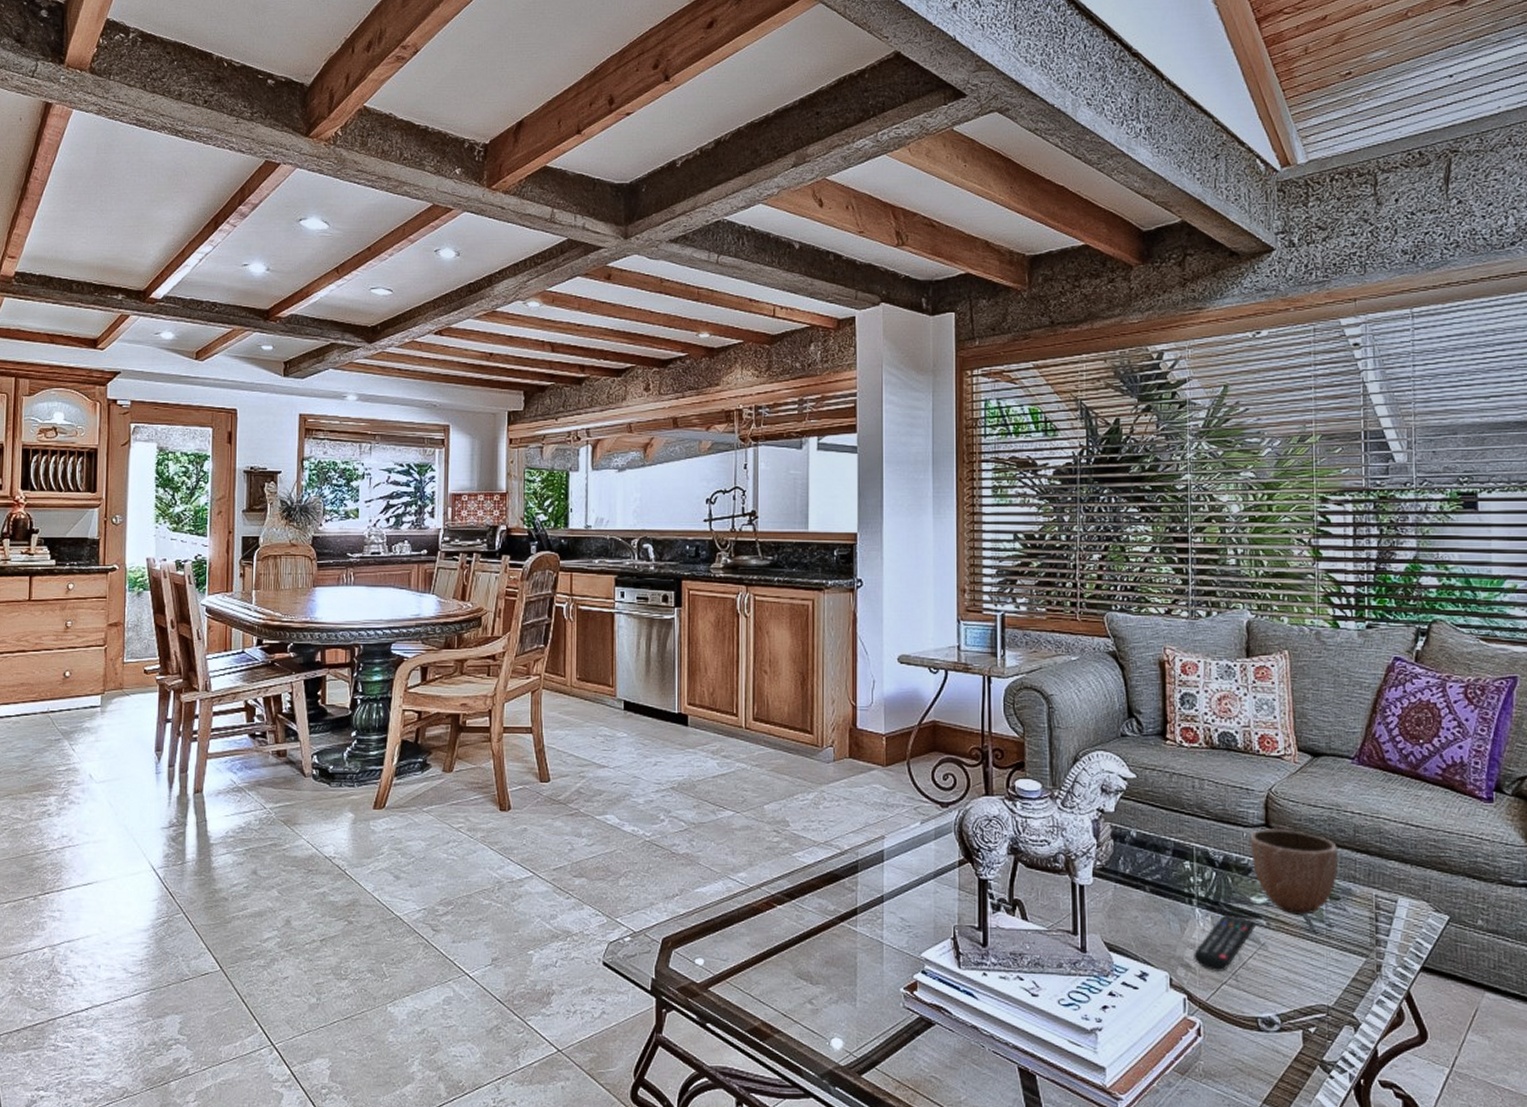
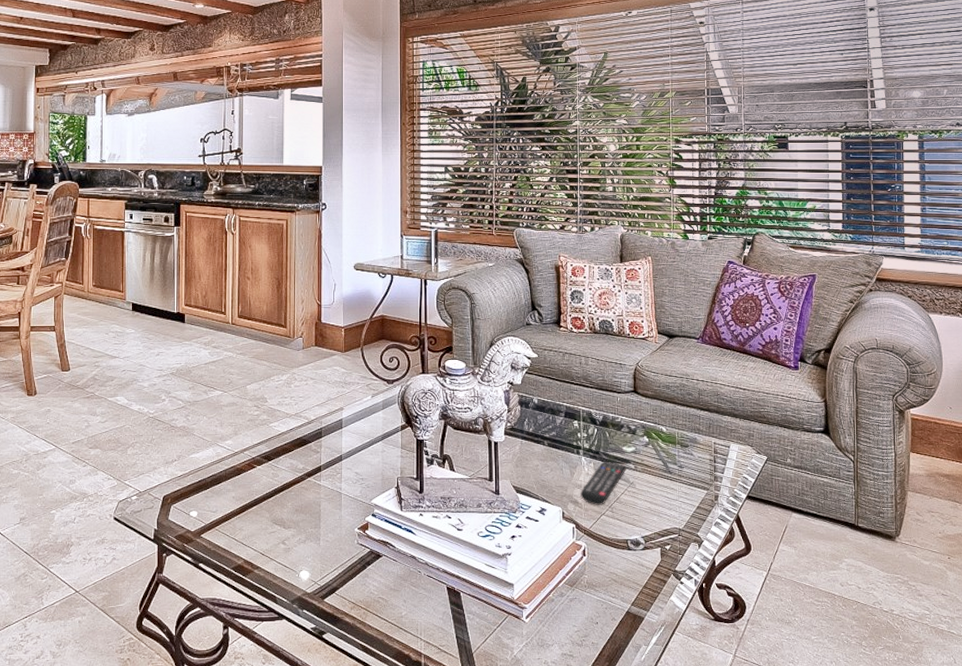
decorative bowl: present [1250,828,1339,916] -> none [622,394,688,460]

